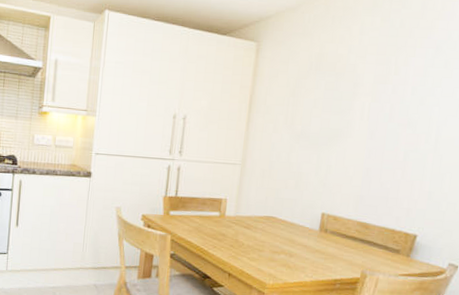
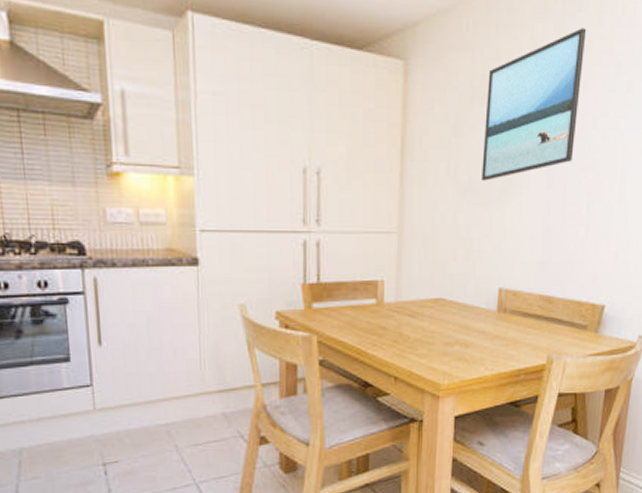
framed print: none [313,20,410,131] -> present [481,28,587,181]

